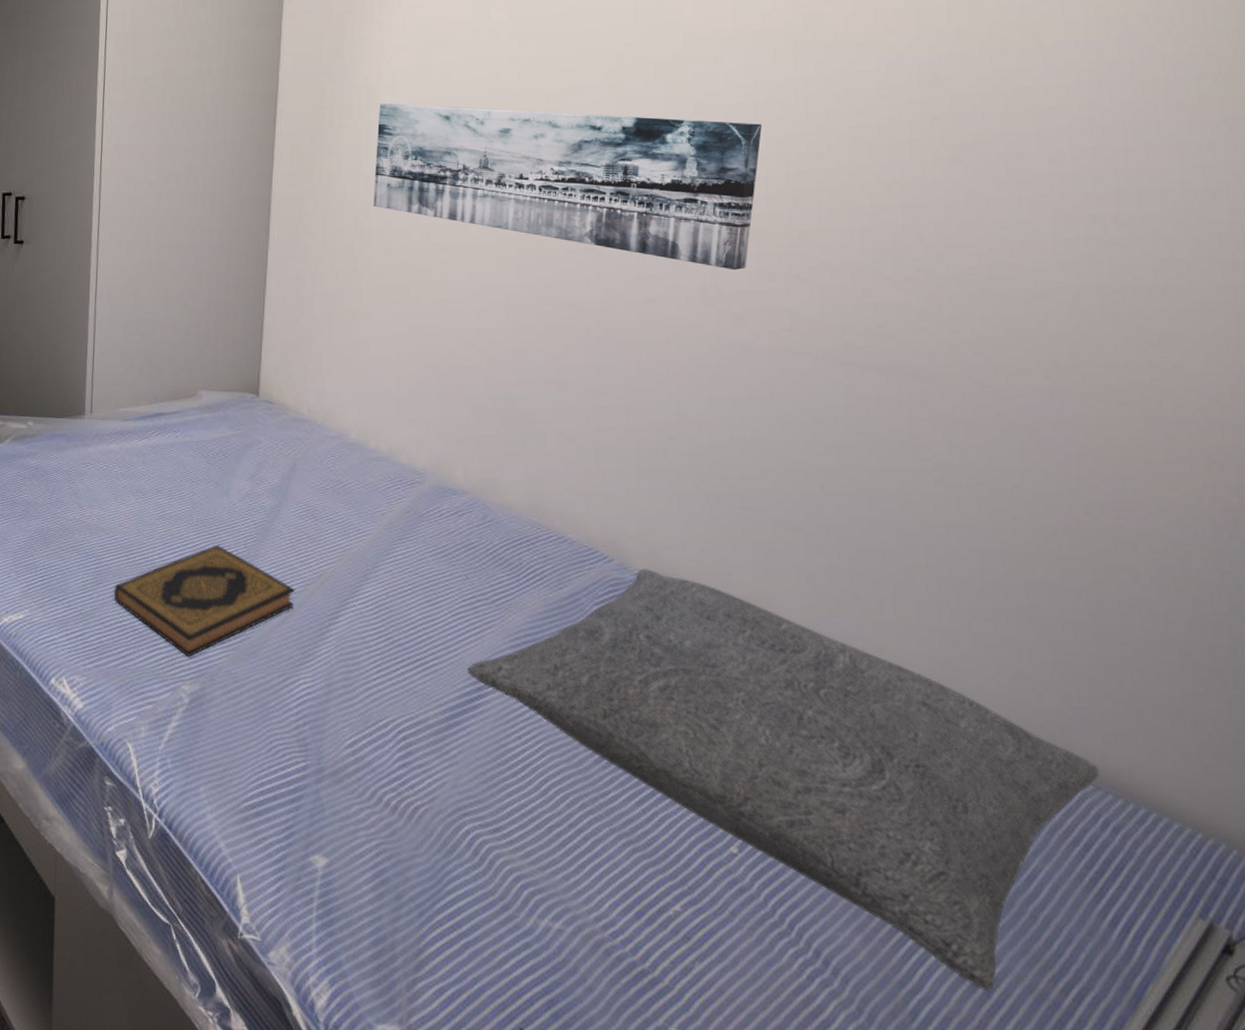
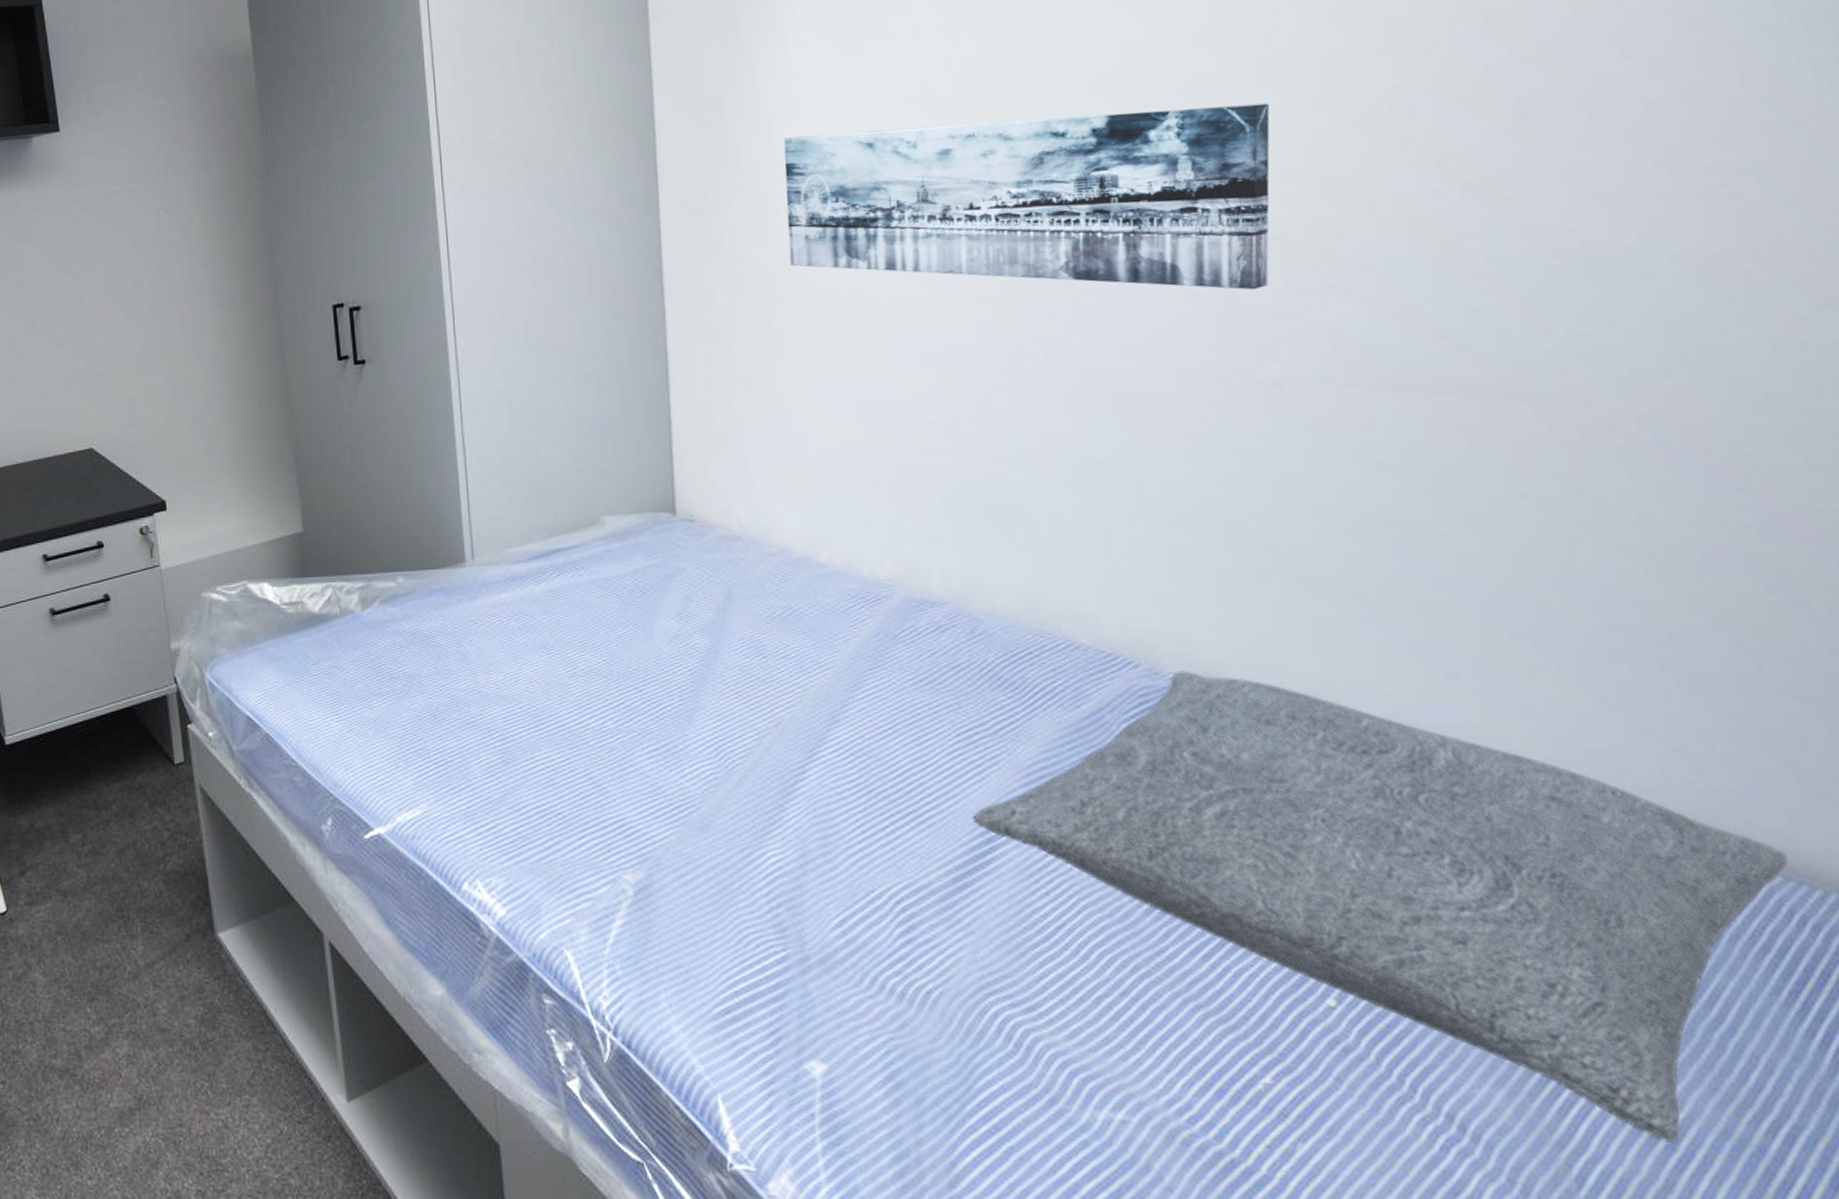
hardback book: present [113,545,295,657] -> none [526,701,749,839]

